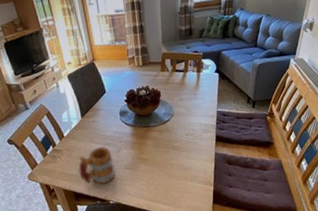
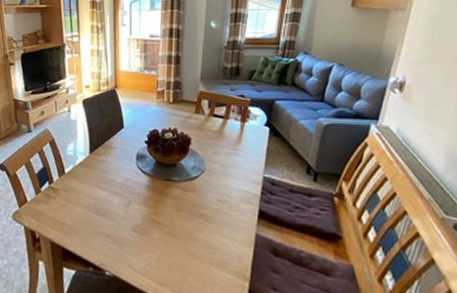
mug: present [78,147,116,184] -> none [74,195,121,245]

